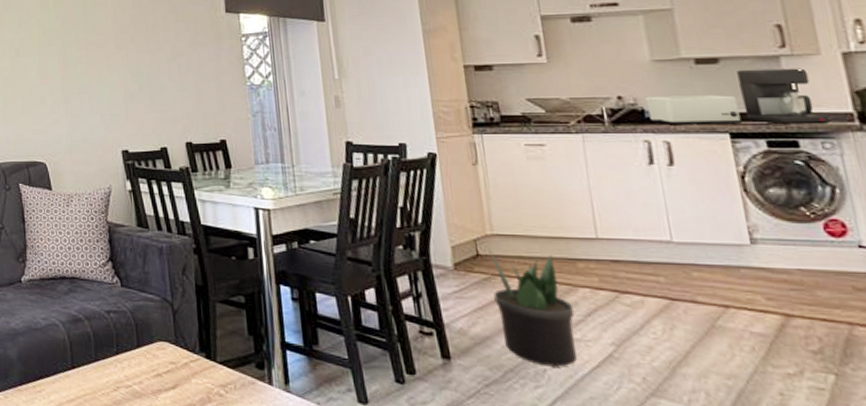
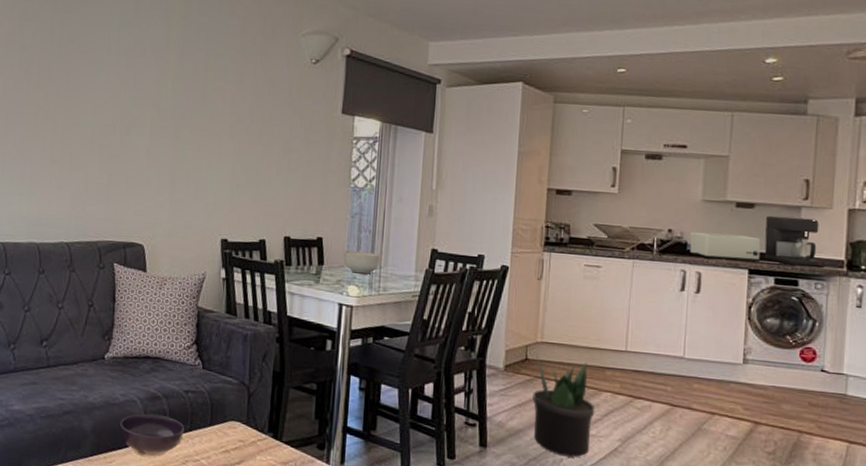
bowl: none [44,337,111,385] -> present [119,413,184,458]
bowl: none [249,151,292,174] -> present [342,251,381,274]

